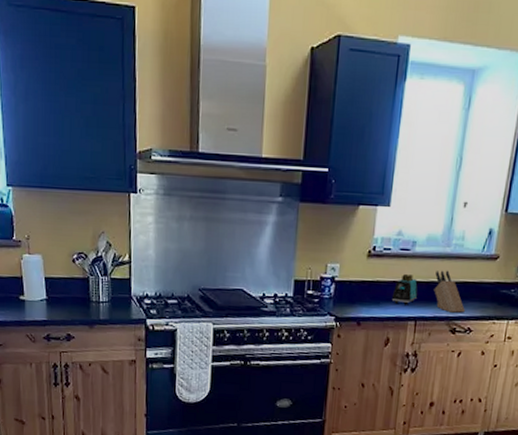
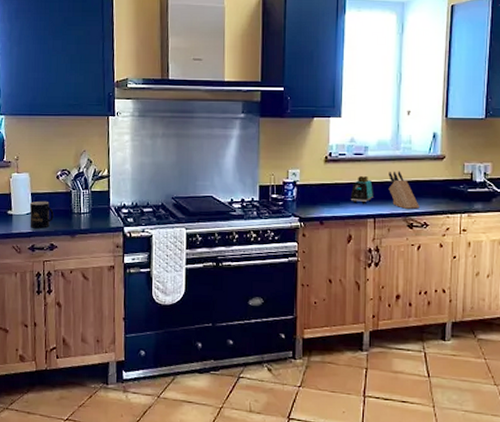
mug: none [43,287,70,317] -> present [29,201,54,229]

